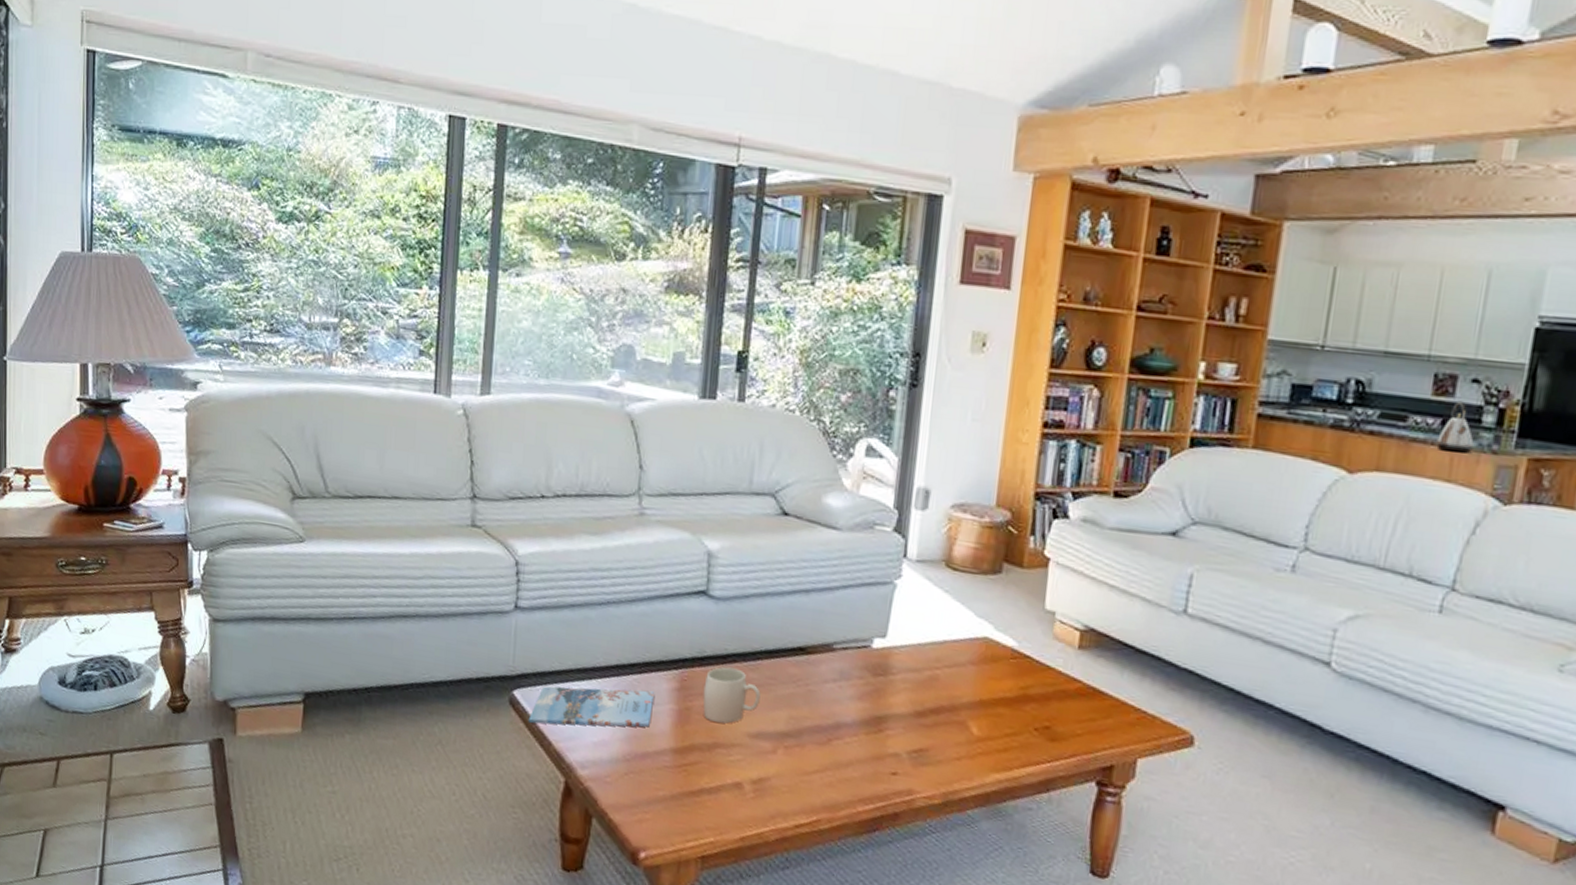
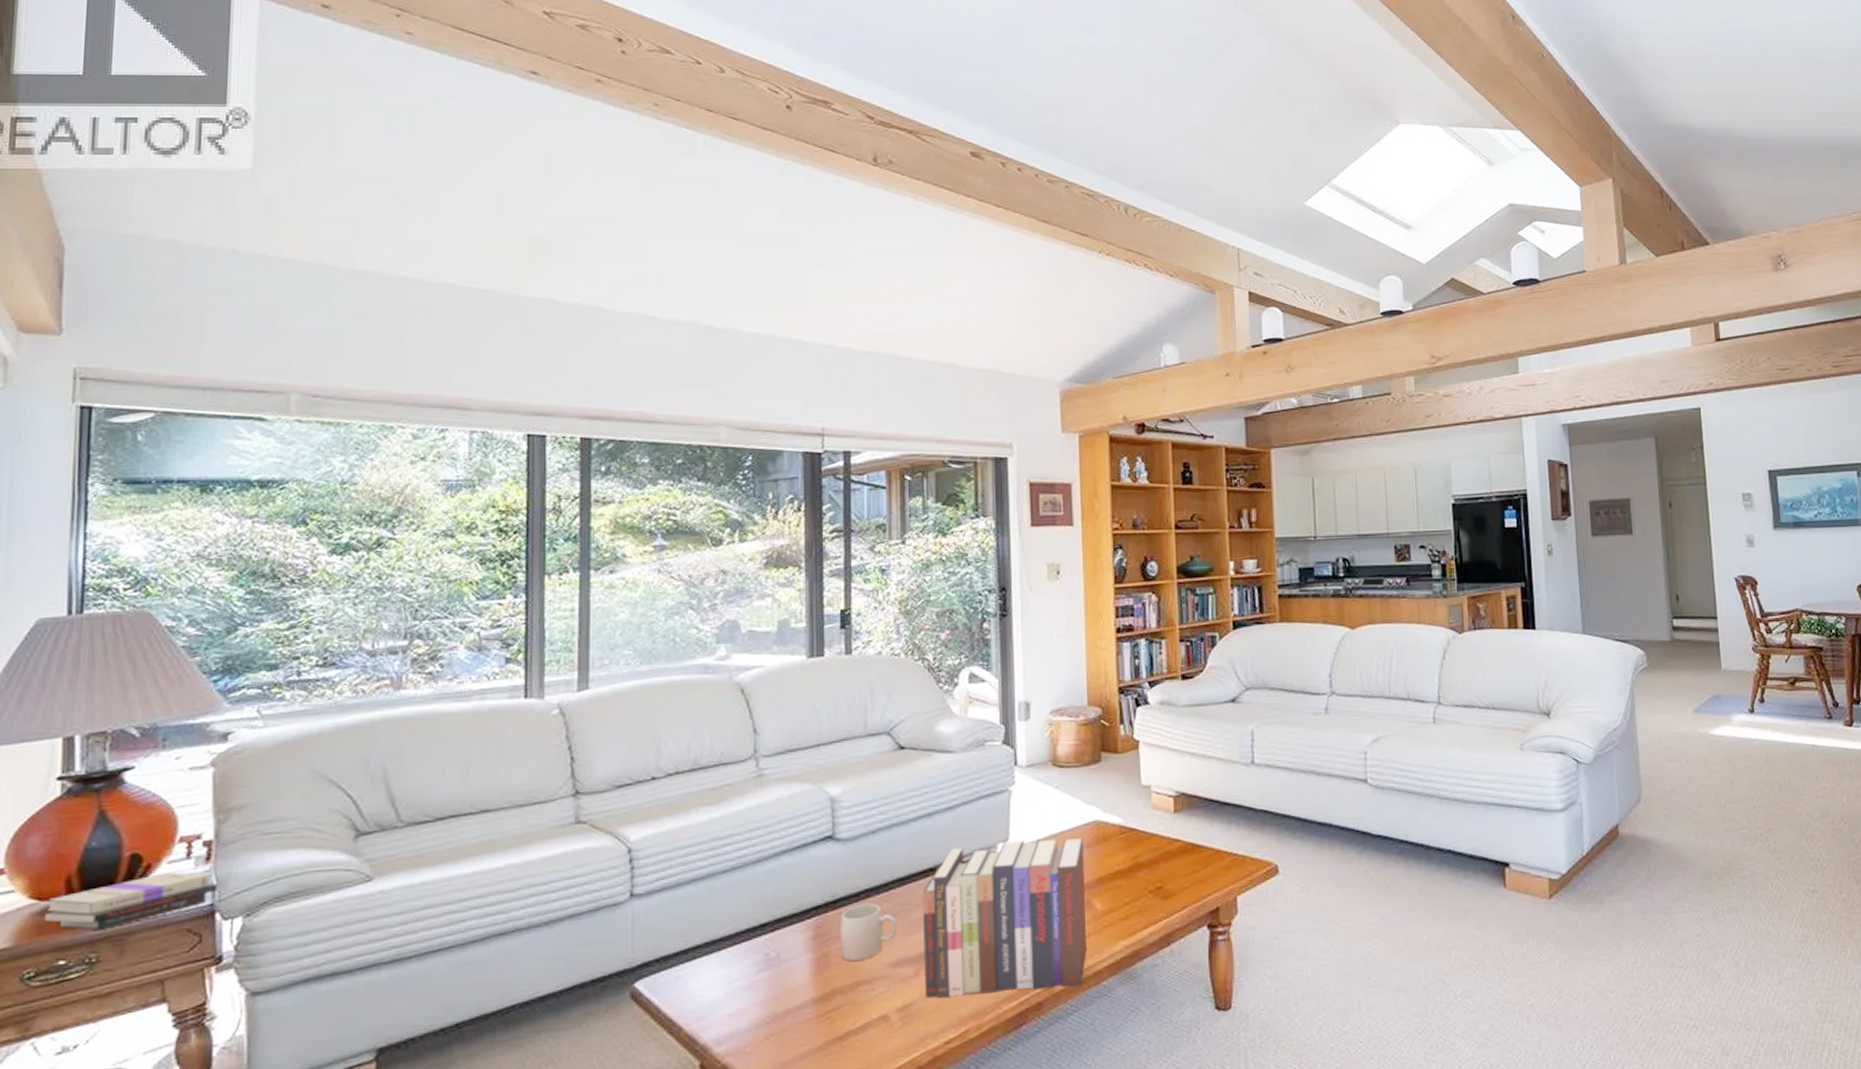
books: none [70,498,190,538] -> present [43,872,218,931]
magazine: present [528,686,655,728] -> none [653,945,790,1014]
books: none [780,632,968,808] -> present [923,838,1088,998]
kettle: present [1436,400,1474,455] -> none [1406,563,1431,602]

